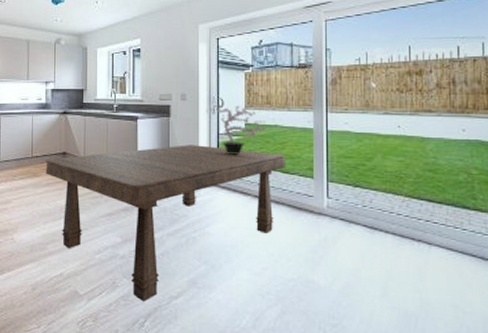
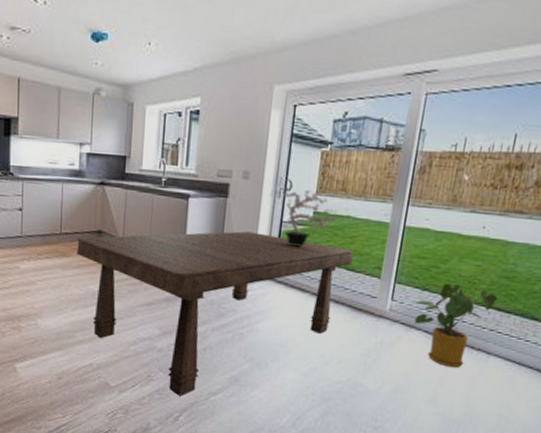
house plant: none [349,178,426,260] -> present [414,283,498,368]

